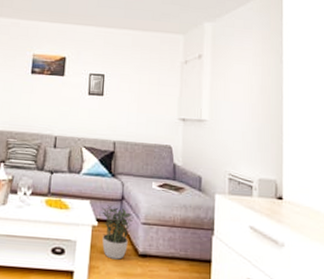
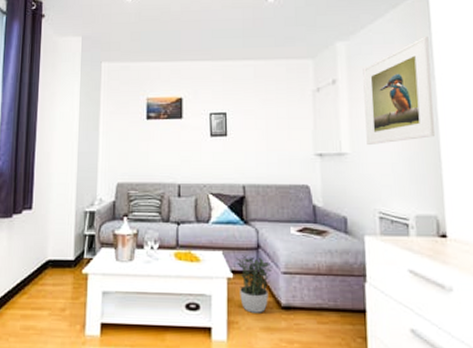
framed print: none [223,25,280,115] -> present [363,36,435,144]

